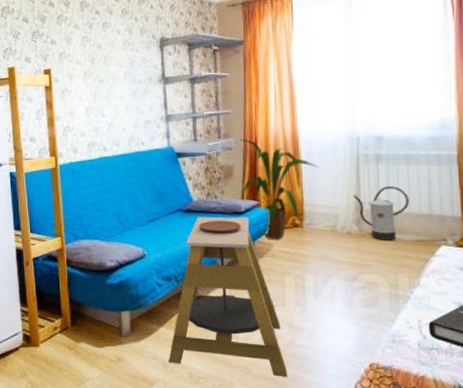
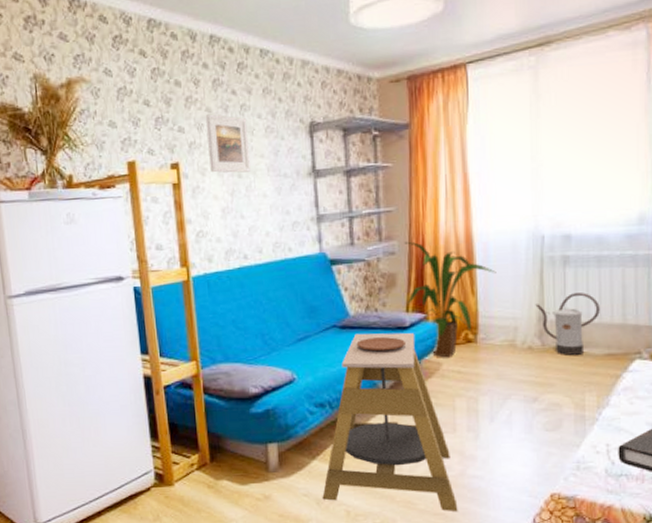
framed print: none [73,30,110,79] -> present [205,114,250,173]

